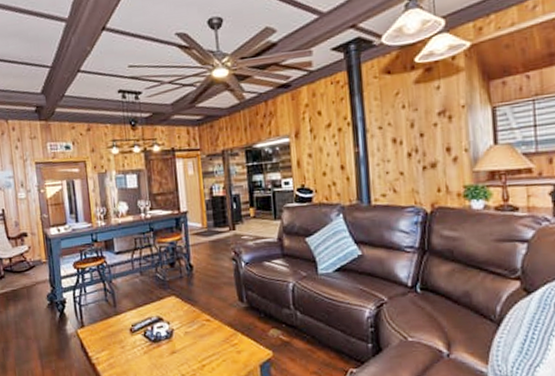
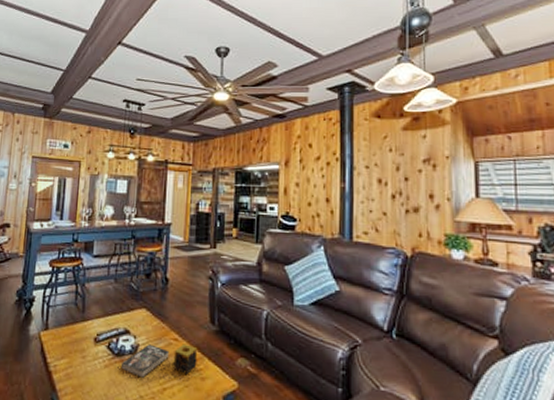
book: none [160,327,204,359] -> present [122,344,170,378]
candle: none [207,323,232,350] -> present [173,344,198,374]

